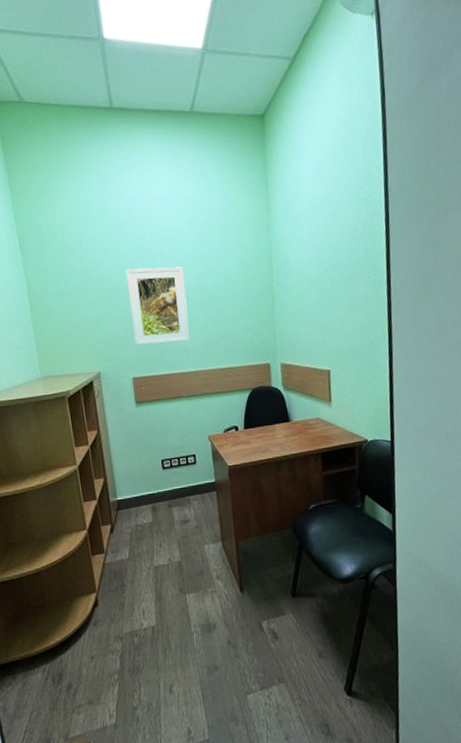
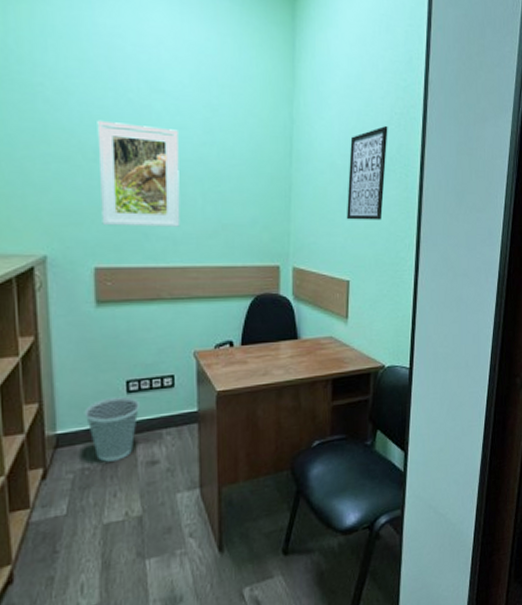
wastebasket: none [134,471,172,521] -> present [84,396,139,462]
wall art: none [321,235,355,319] -> present [346,126,388,220]

